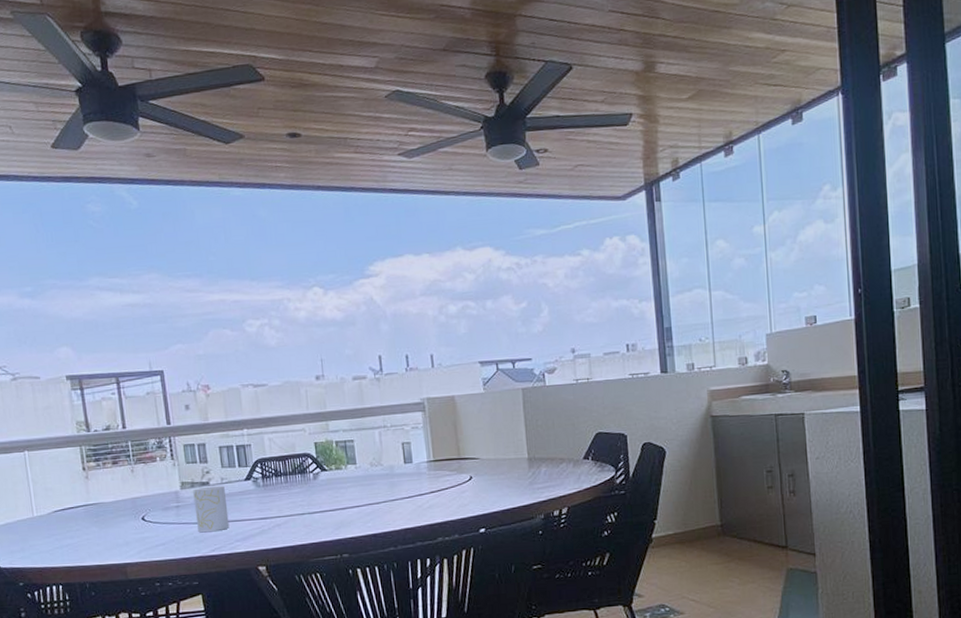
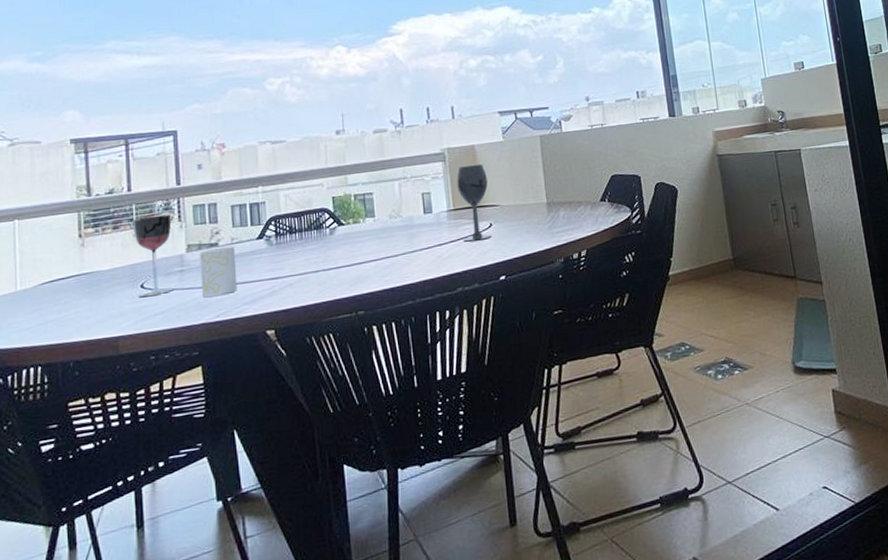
wineglass: none [129,452,172,529] -> present [132,214,174,298]
wine glass: none [436,416,472,493] -> present [456,164,492,242]

